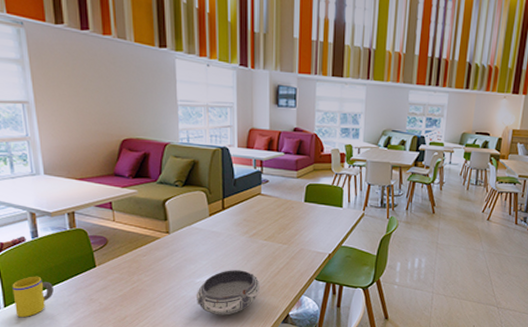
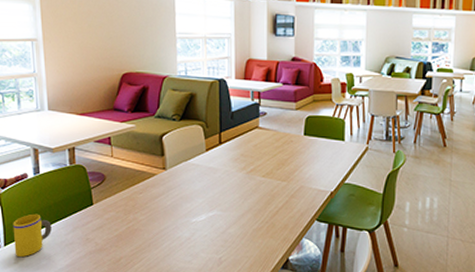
bowl: present [196,270,261,315] -> none [191,209,259,259]

